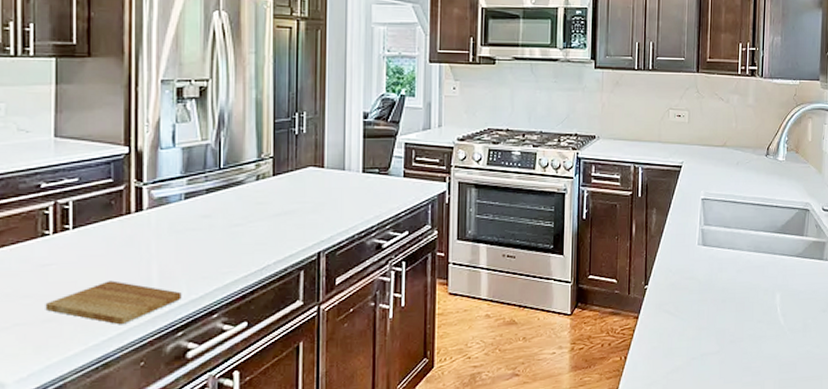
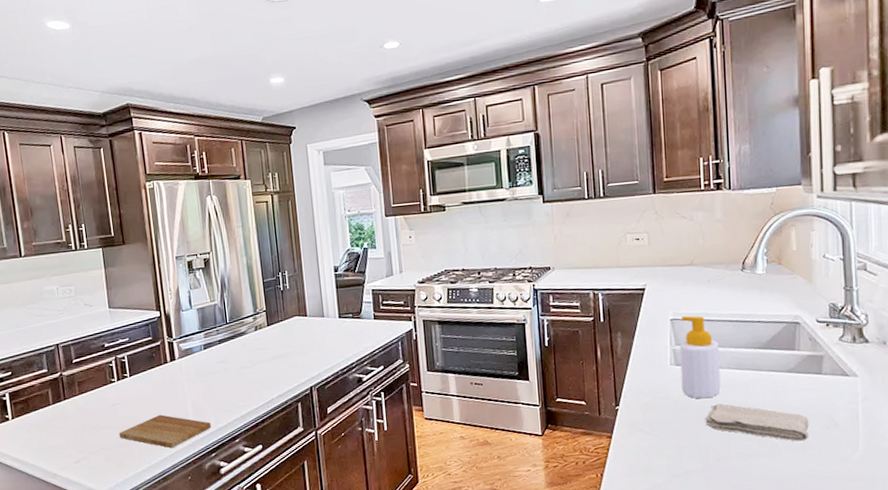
soap bottle: none [706,196,742,280] -> present [679,315,721,399]
washcloth: none [724,285,810,324] -> present [705,403,809,442]

